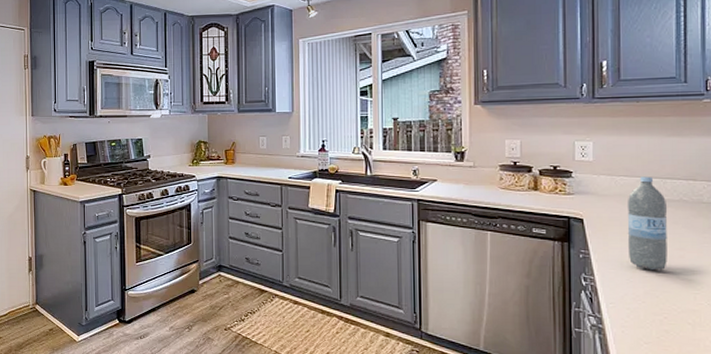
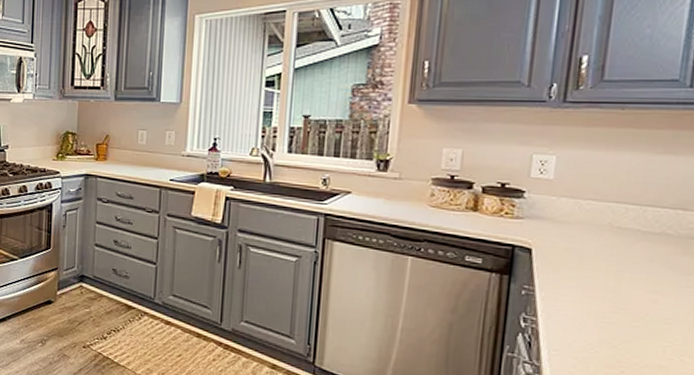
water bottle: present [627,176,668,270] -> none [584,201,645,316]

